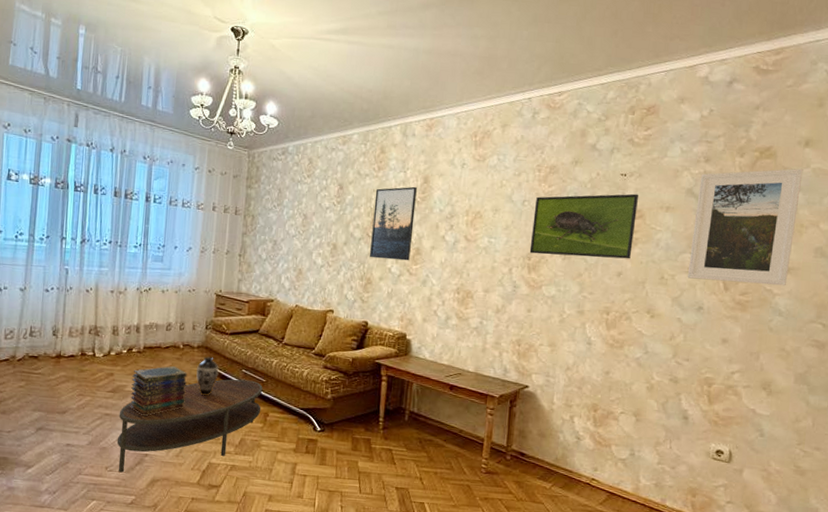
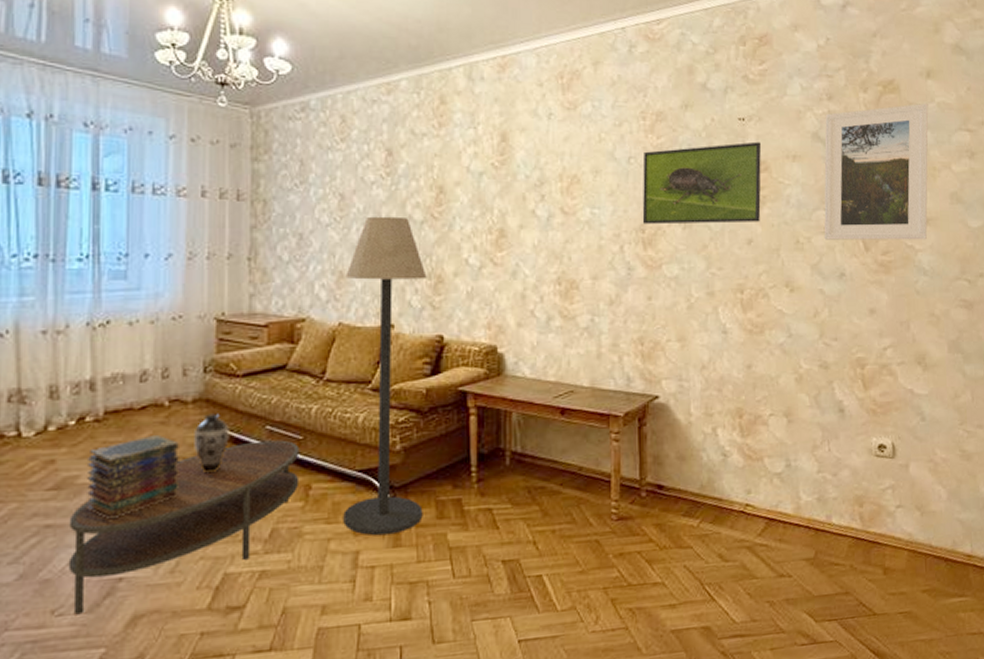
floor lamp: none [288,232,360,456] -> present [343,216,427,536]
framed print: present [369,186,417,261] -> none [436,146,493,247]

